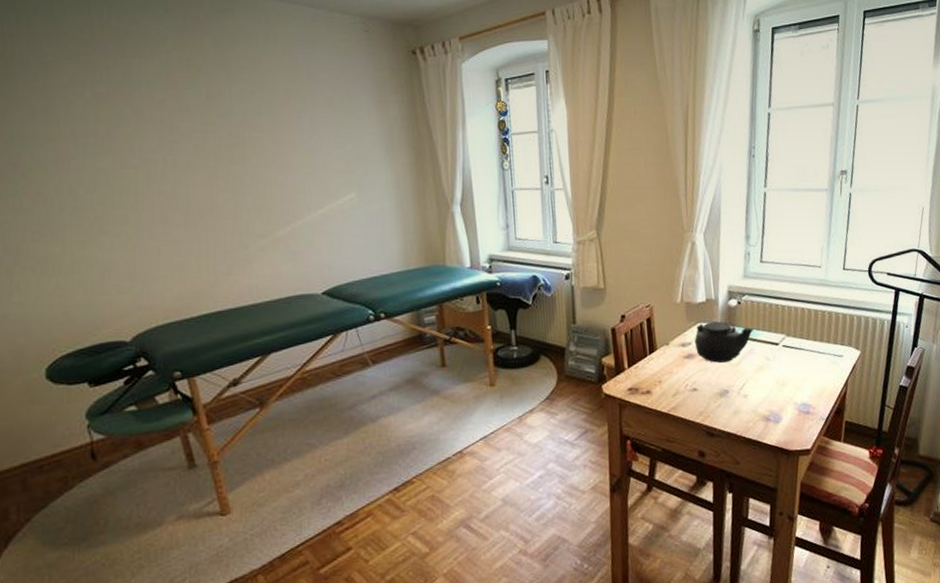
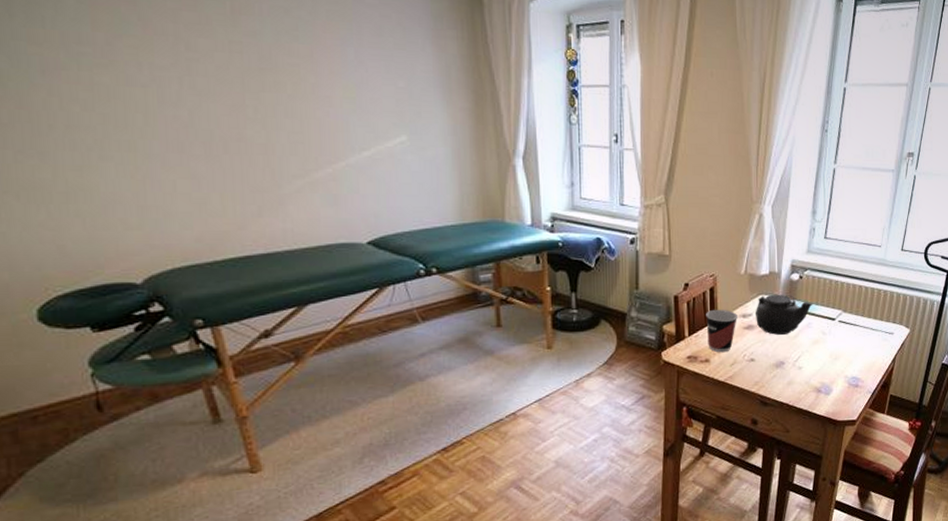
cup: none [644,339,678,384] -> present [706,309,739,353]

